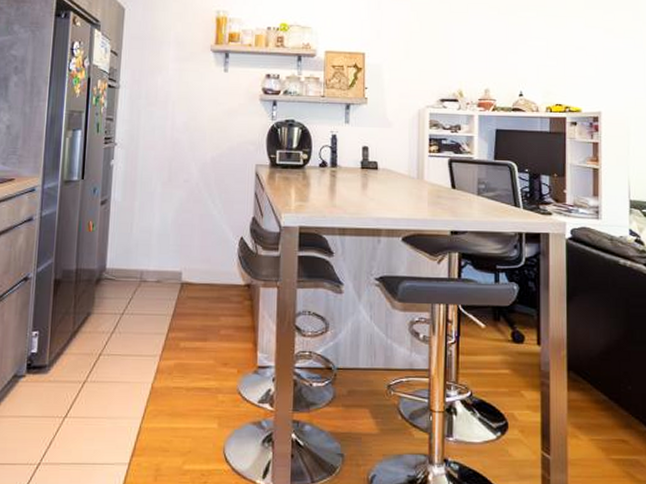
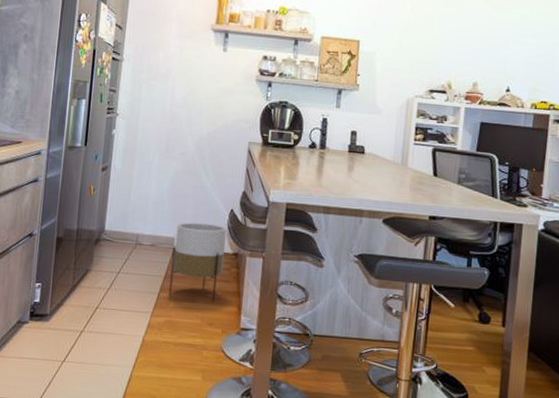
planter: none [178,254,237,339] -> present [169,222,226,302]

